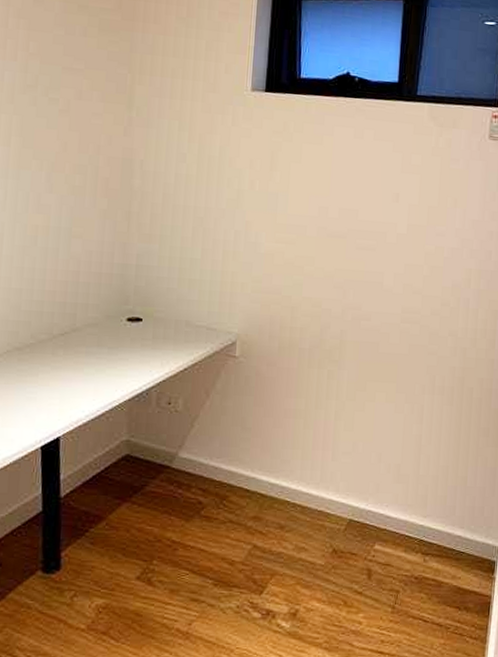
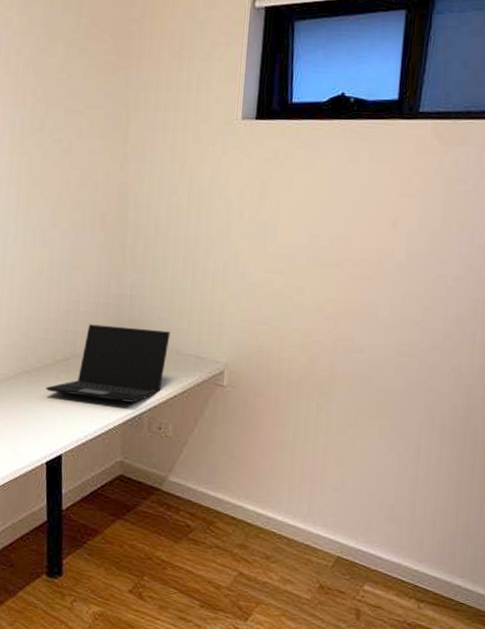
laptop: none [41,295,180,378] -> present [46,324,171,403]

